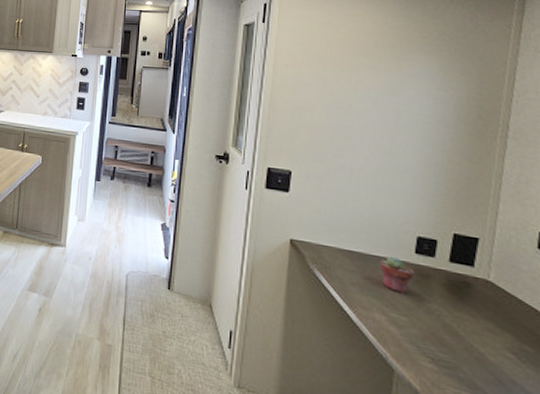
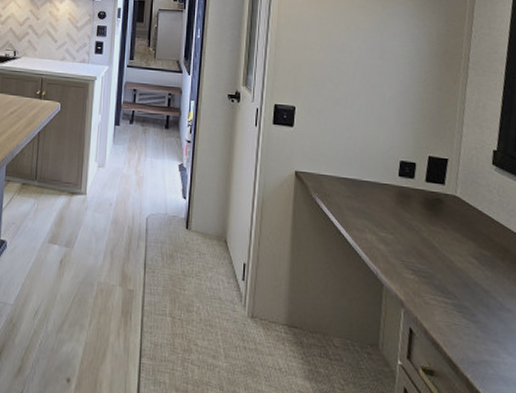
potted succulent: present [379,256,415,294] -> none [370,180,399,214]

